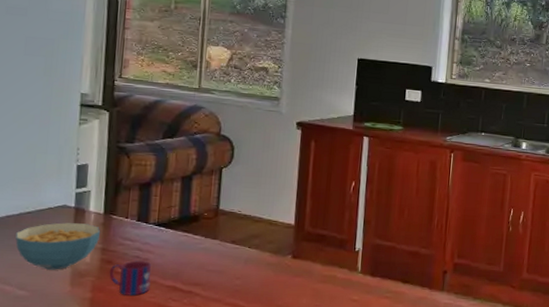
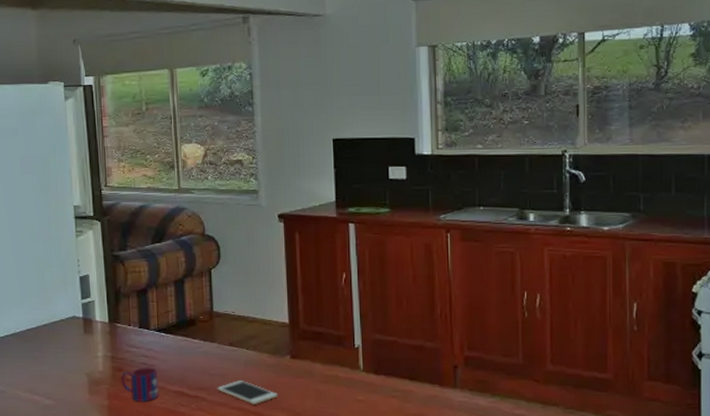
cereal bowl: present [15,222,101,270] -> none [37,333,109,379]
cell phone: none [213,277,275,301] -> present [217,381,278,404]

